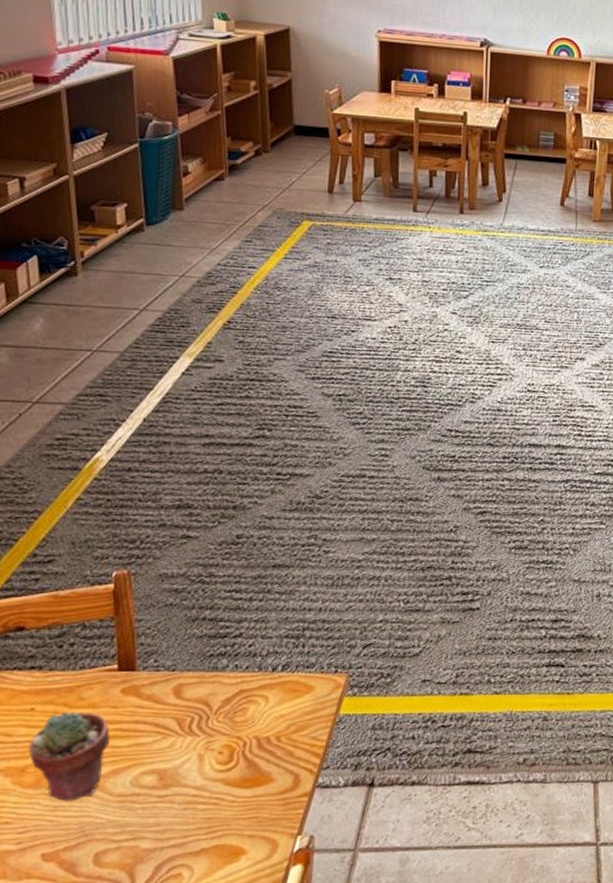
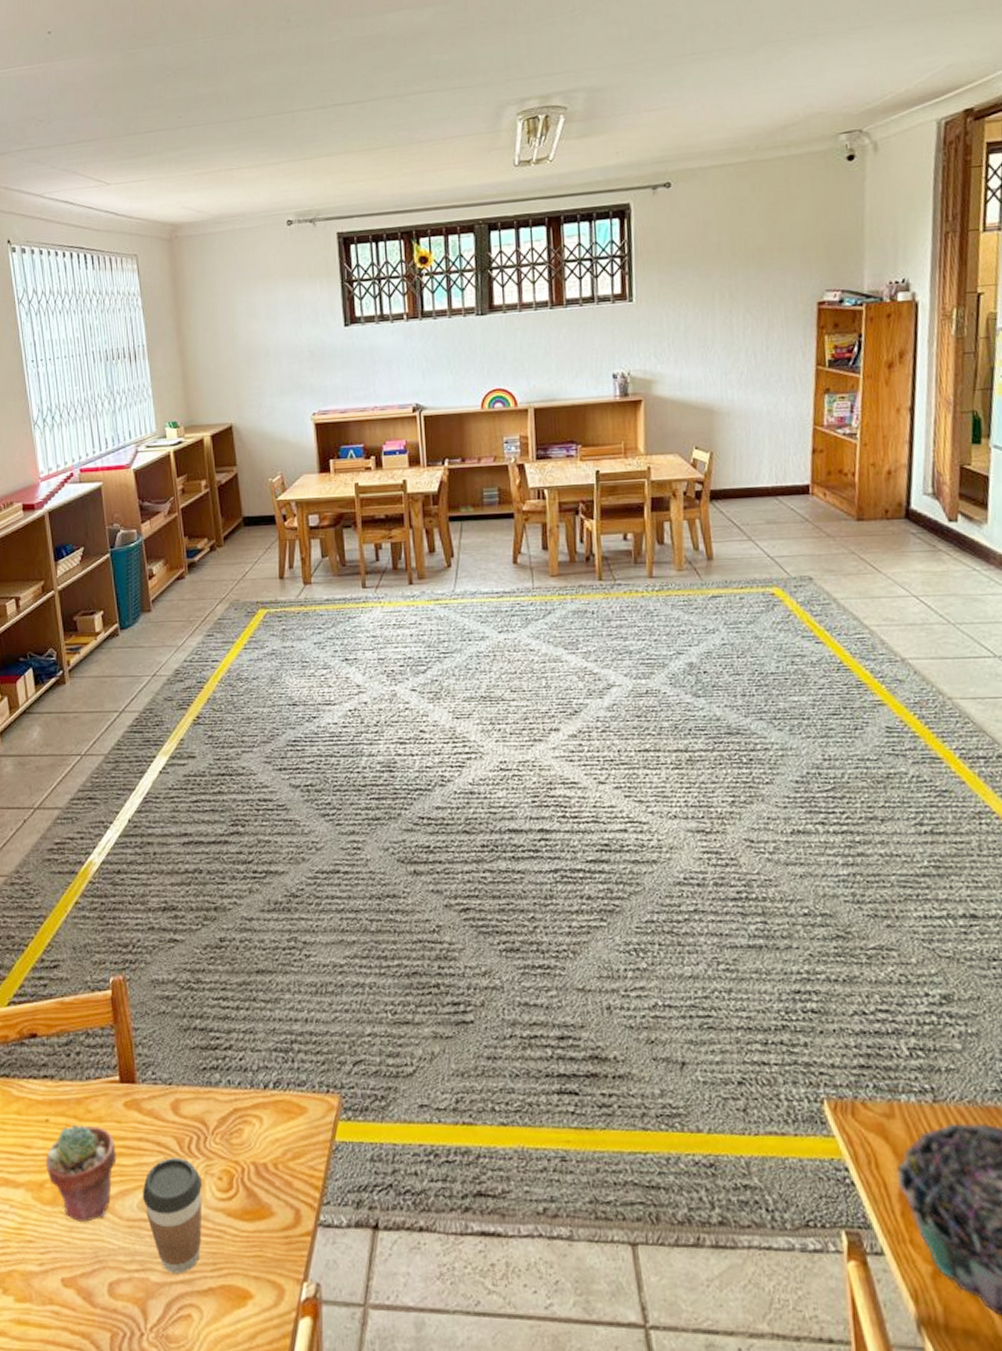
coffee cup: none [136,736,201,840] -> present [142,1157,203,1274]

